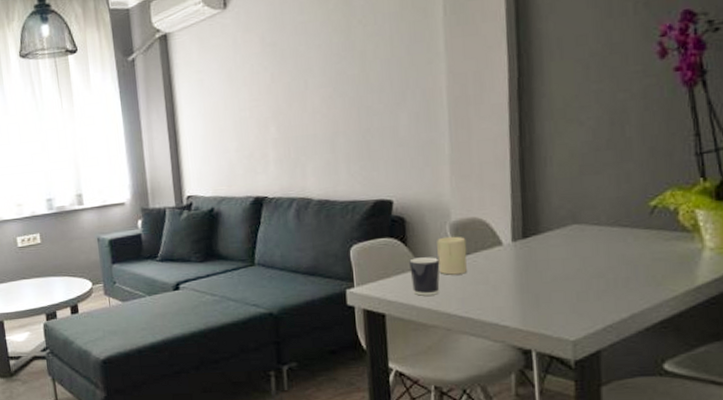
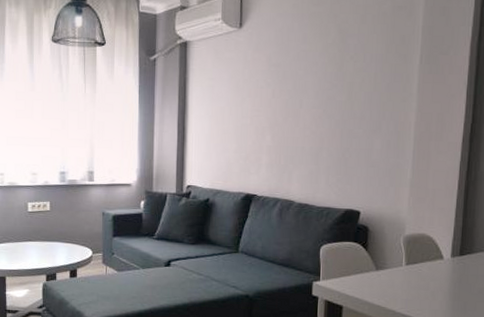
mug: present [409,256,440,296] -> none [367,261,392,294]
candle: present [437,236,467,275] -> none [390,247,415,280]

